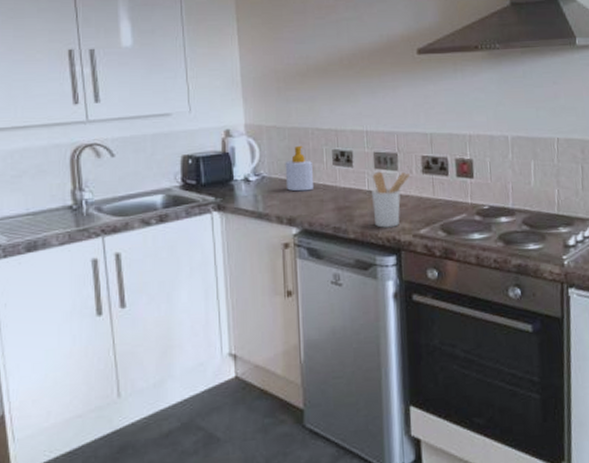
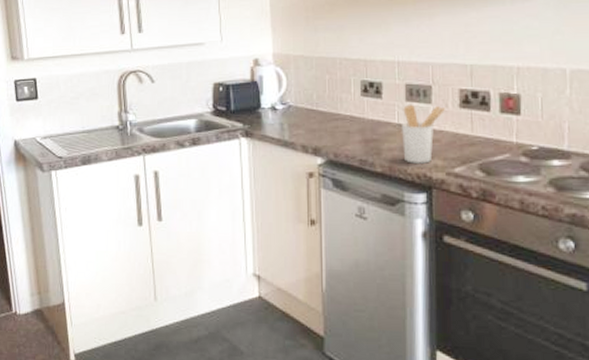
soap bottle: present [285,145,313,192] -> none [311,75,340,122]

